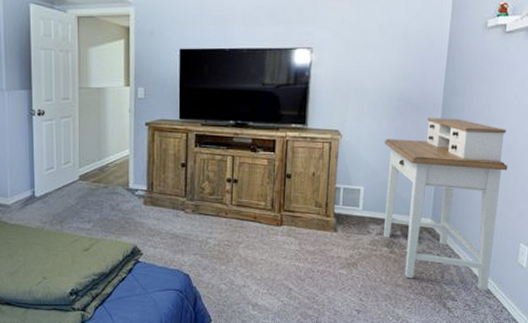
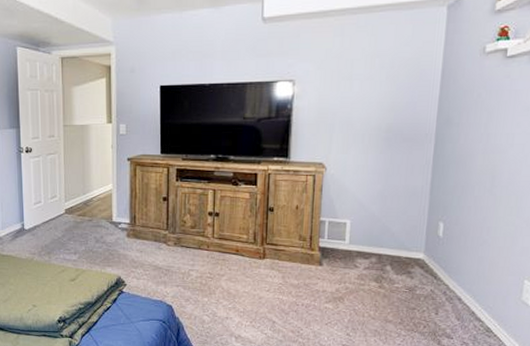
desk: present [384,118,508,290] -> none [371,149,510,329]

